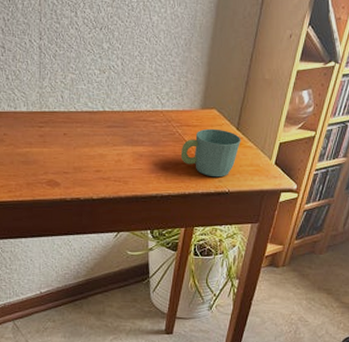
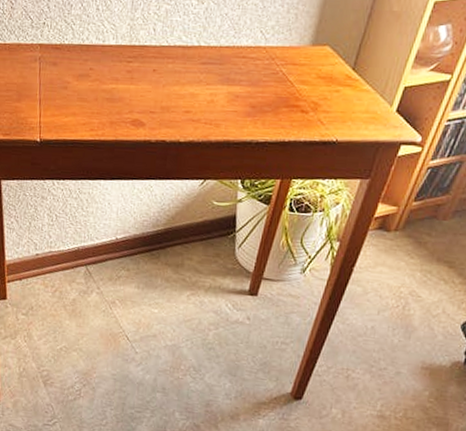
mug: present [180,128,241,178] -> none [282,68,357,125]

